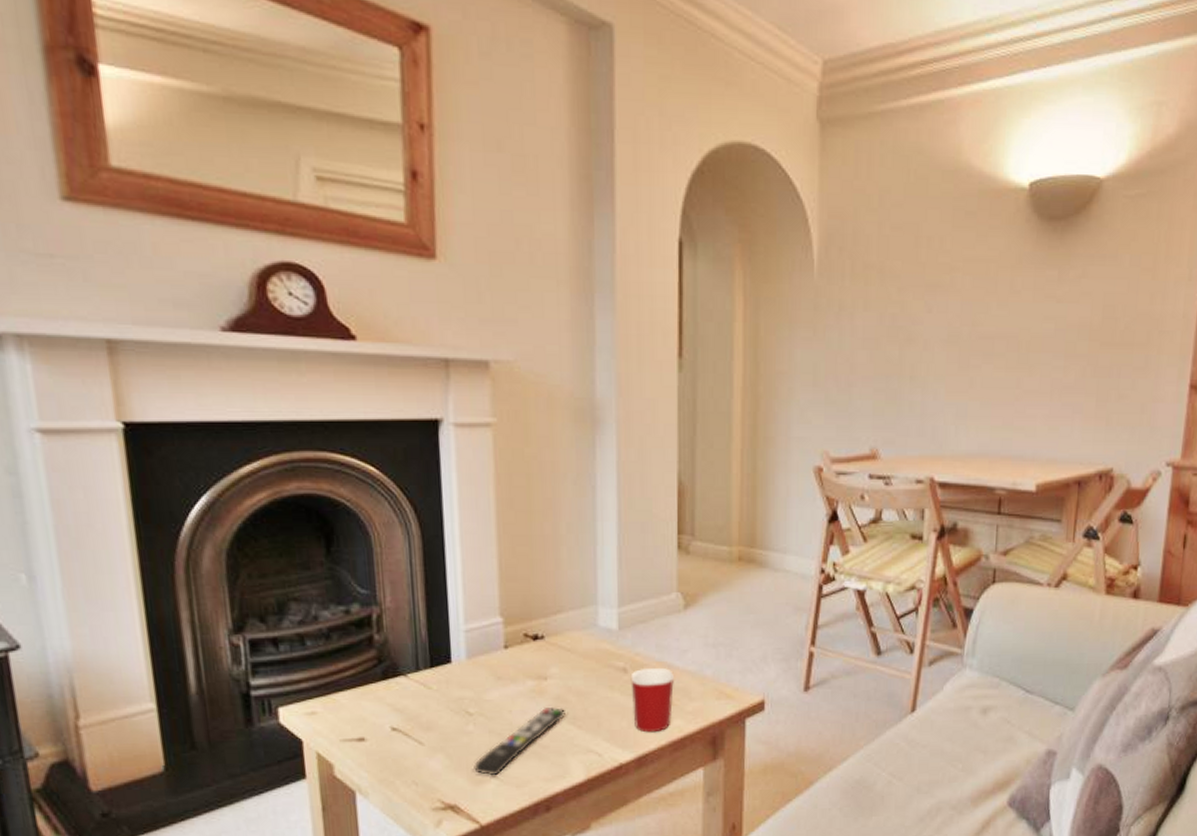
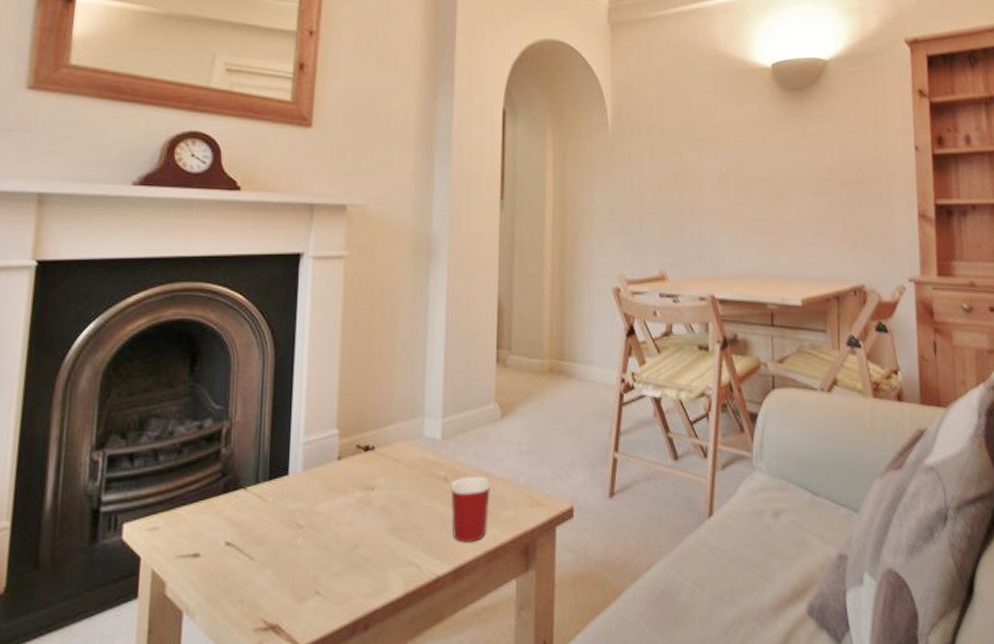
remote control: present [474,706,567,776] -> none [299,517,390,592]

